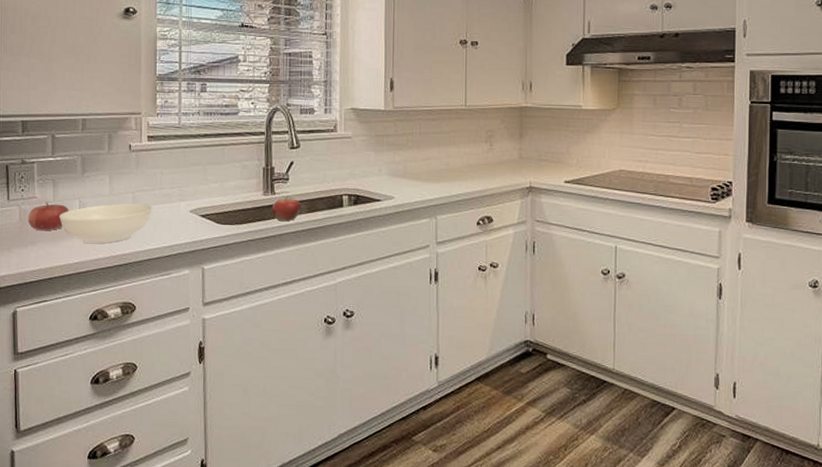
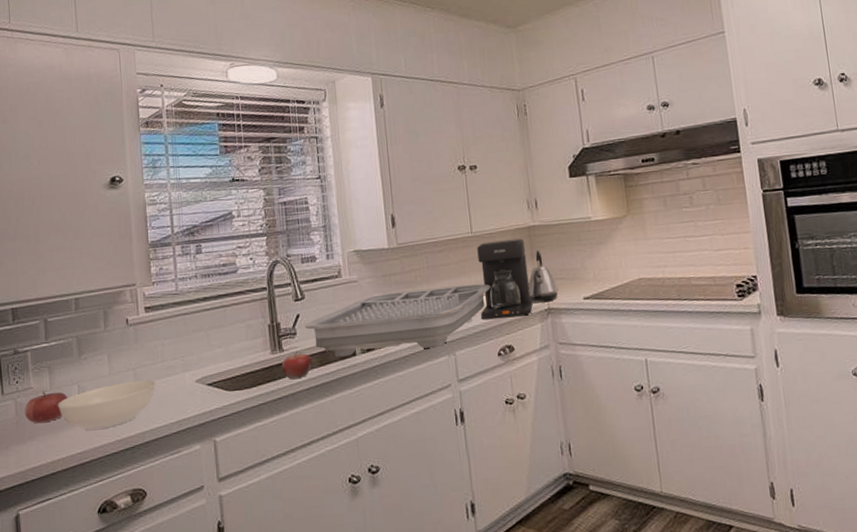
dish rack: none [297,152,478,210] -> present [304,284,491,358]
coffee maker: none [465,116,515,191] -> present [477,238,533,320]
kettle: none [513,131,542,181] -> present [528,250,559,303]

